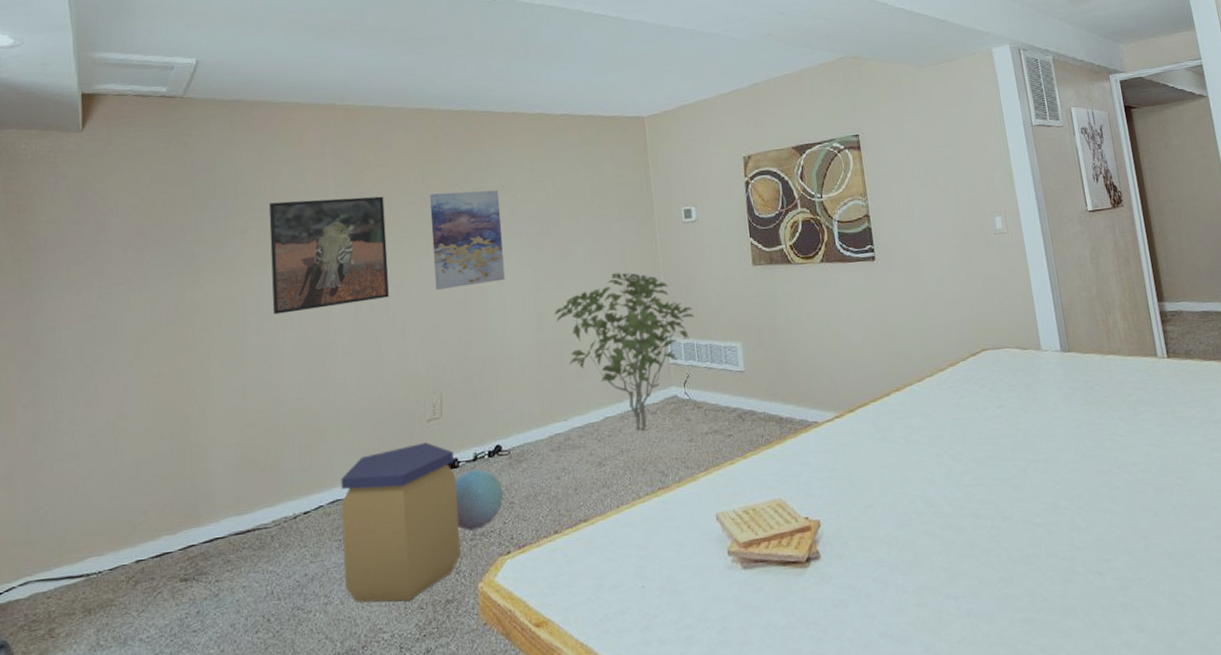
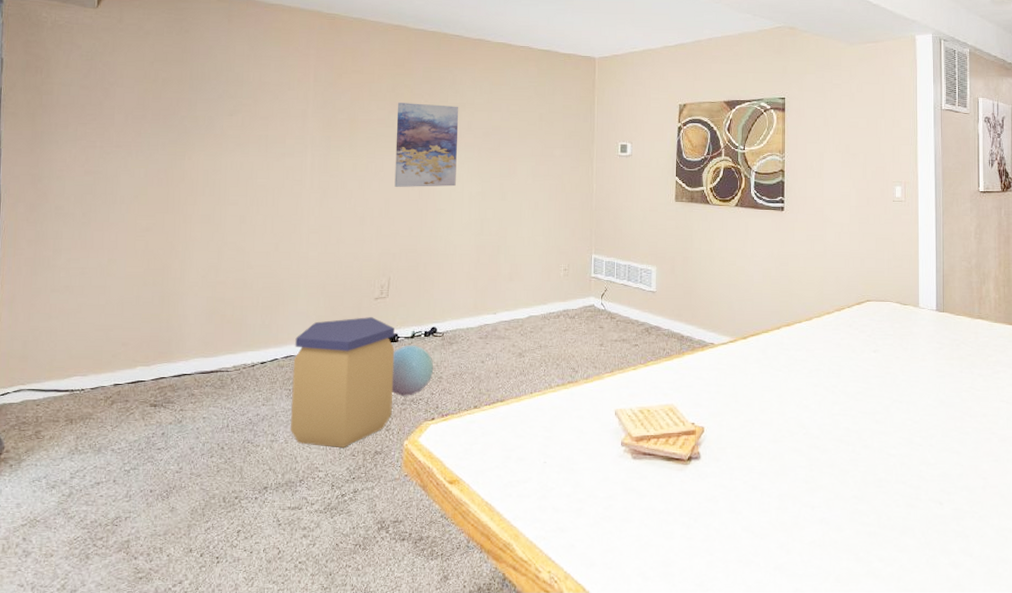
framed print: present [268,196,389,315] -> none [250,92,357,191]
shrub: present [554,273,694,431] -> none [495,192,618,331]

